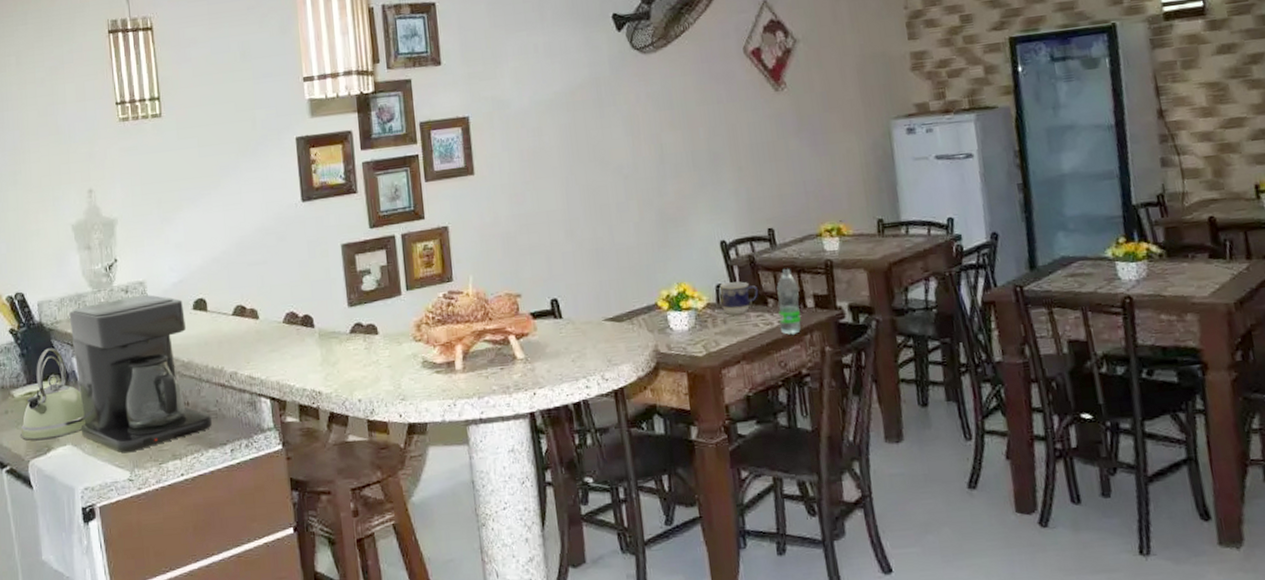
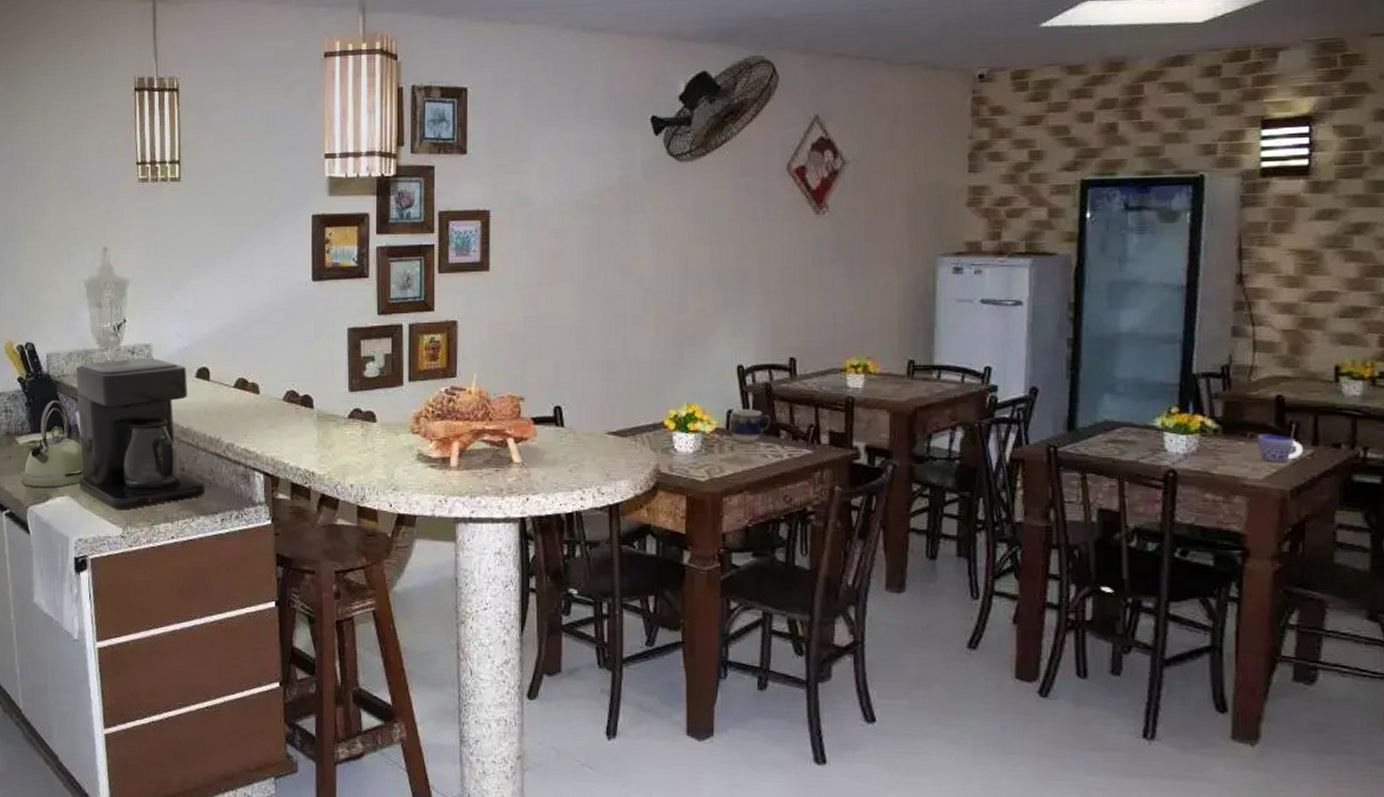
bottle: present [776,268,802,335] -> none [789,401,814,470]
cup: none [1198,253,1239,280] -> present [1258,434,1303,463]

